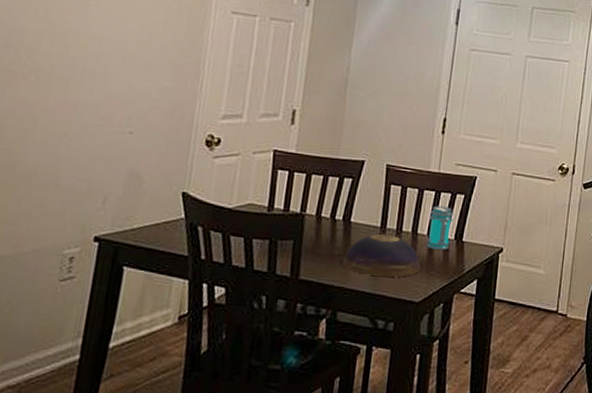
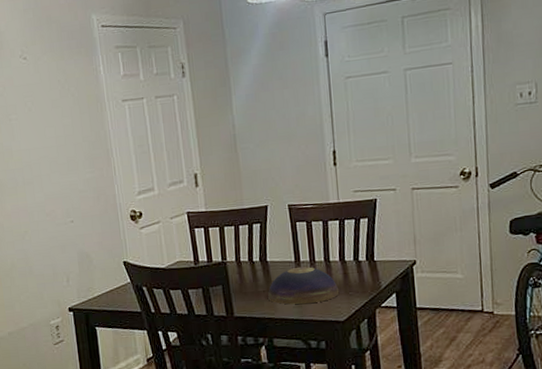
jar: present [426,206,454,250] -> none [338,232,363,273]

